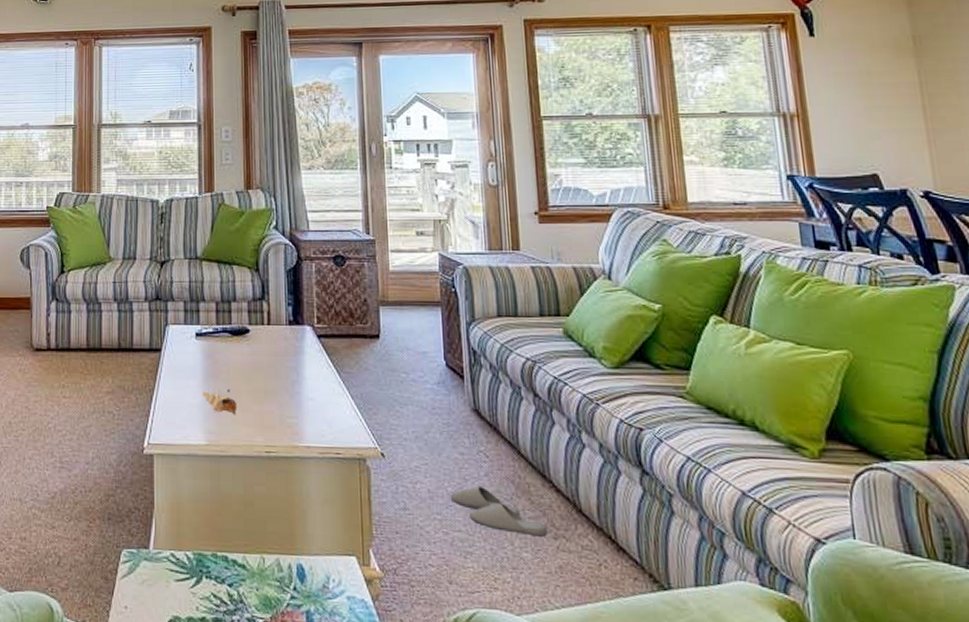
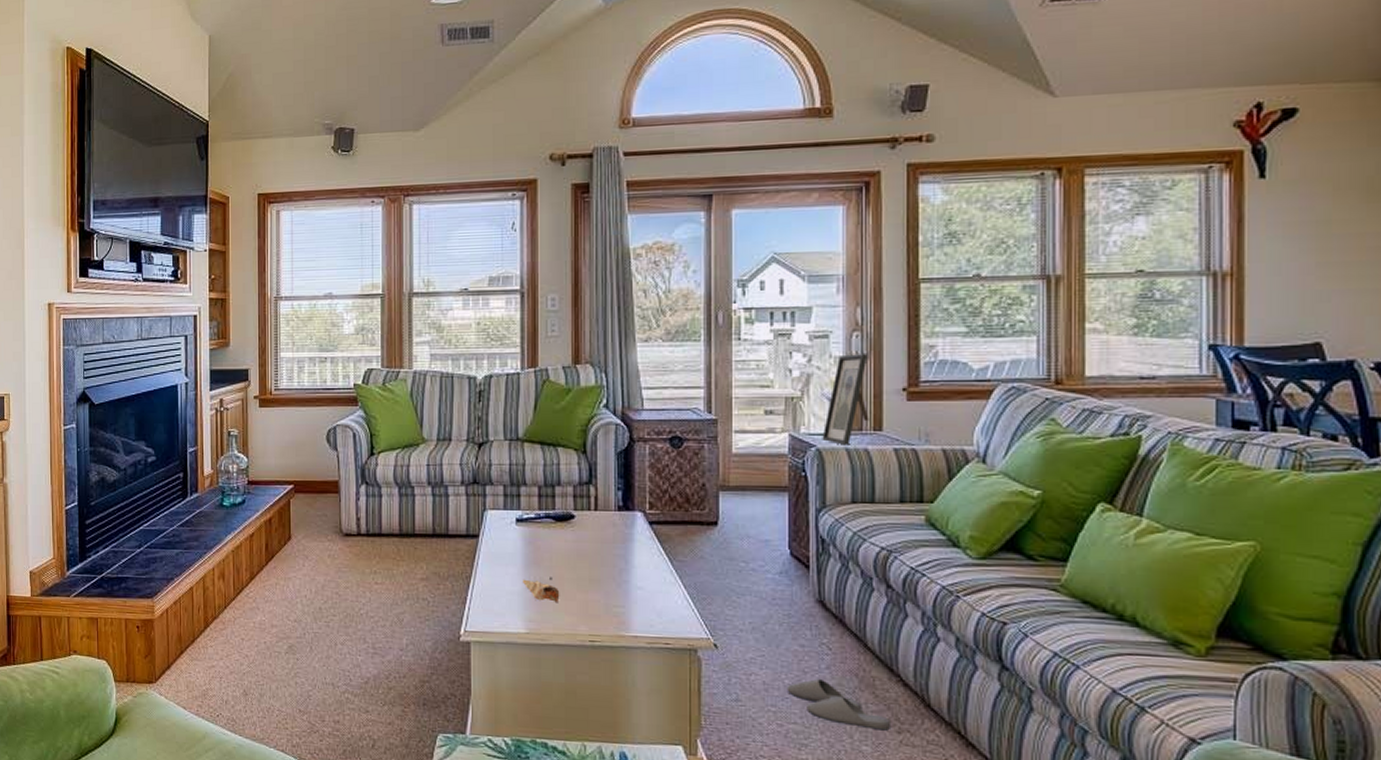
picture frame: none [467,182,508,263] -> present [822,354,870,445]

